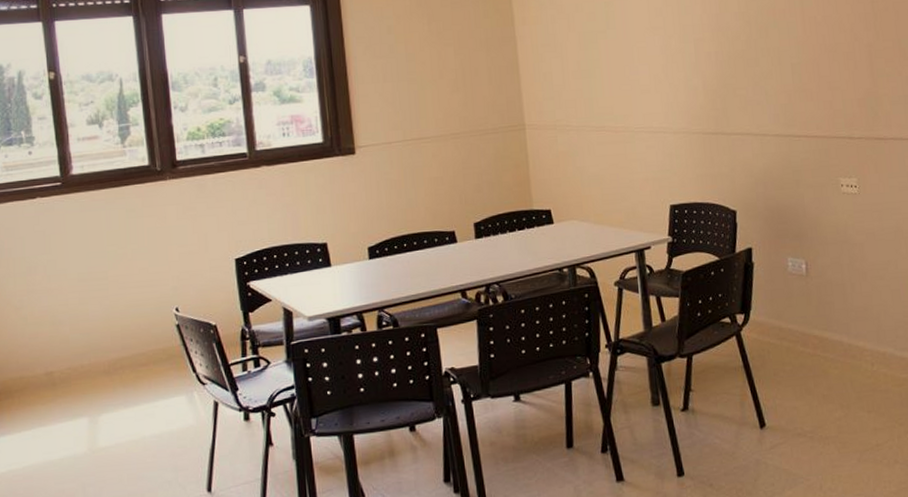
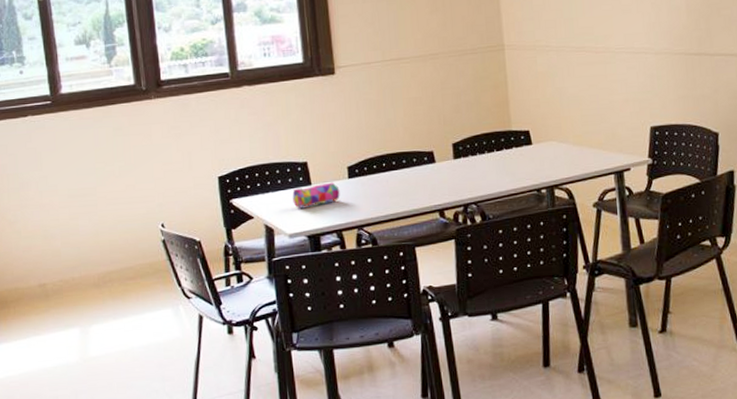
pencil case: none [312,263,361,291] -> present [292,182,340,209]

